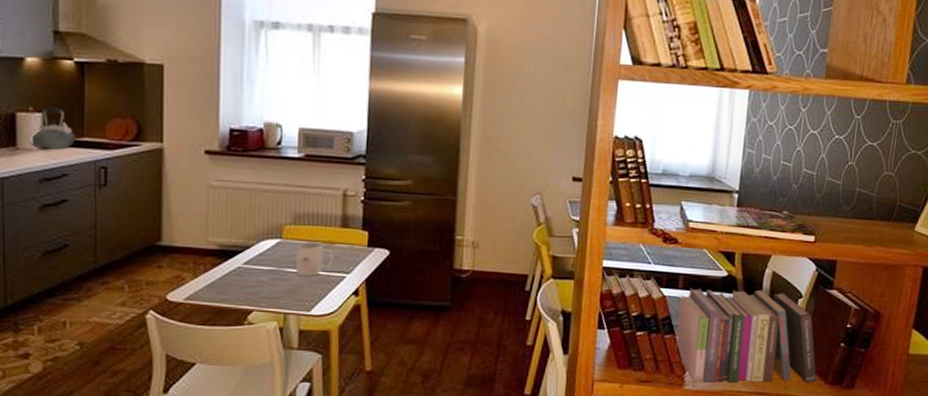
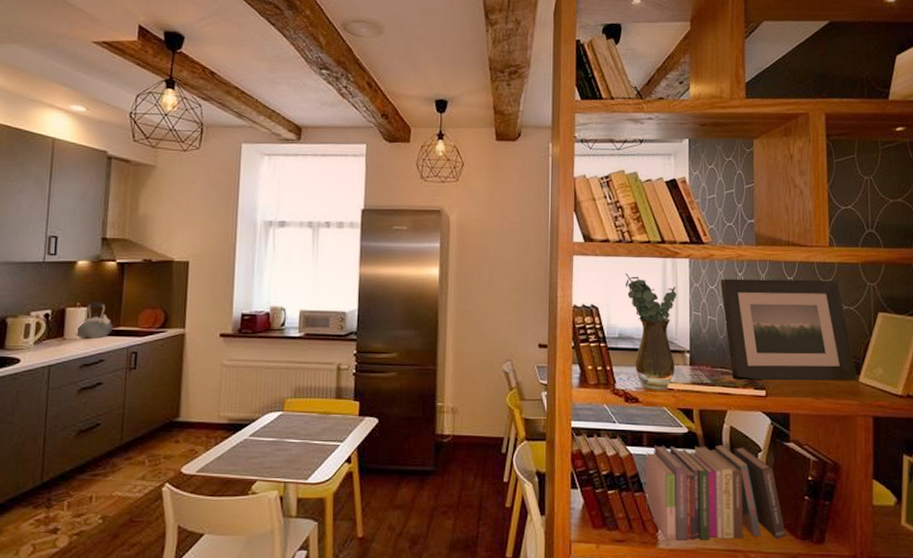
mug: present [296,241,334,276] -> none [295,413,329,446]
vase: none [675,103,732,233] -> present [625,273,677,391]
picture frame: none [780,114,914,229] -> present [721,278,858,381]

